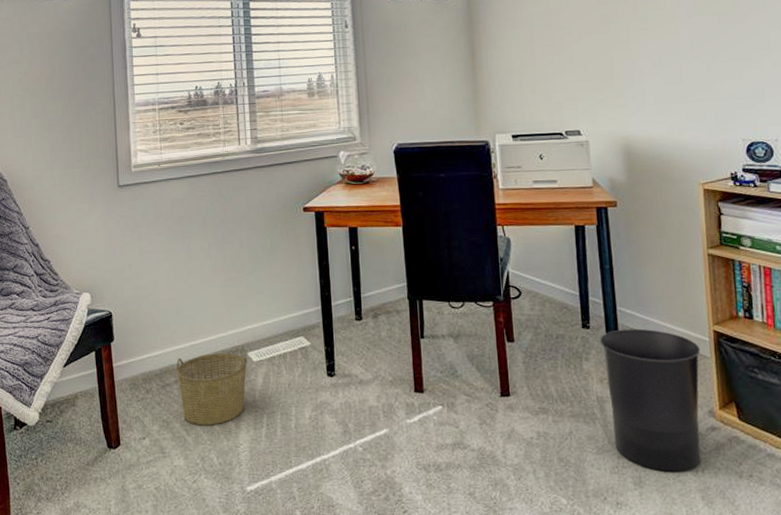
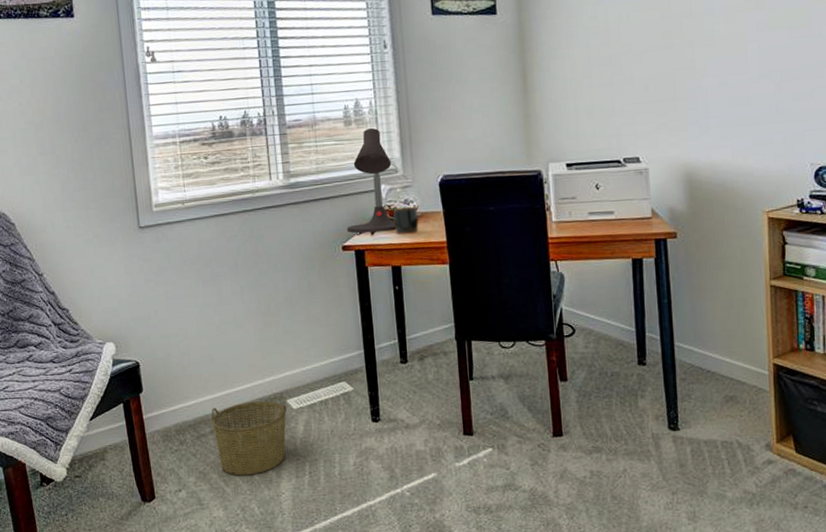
desk lamp: none [307,99,353,196] -> present [346,127,396,234]
mug: none [351,173,375,199] -> present [393,207,419,236]
waste bin: present [599,328,701,472] -> none [656,364,760,506]

